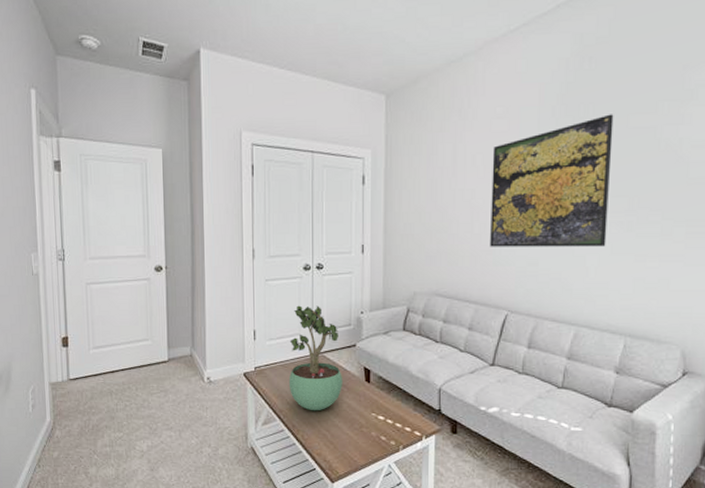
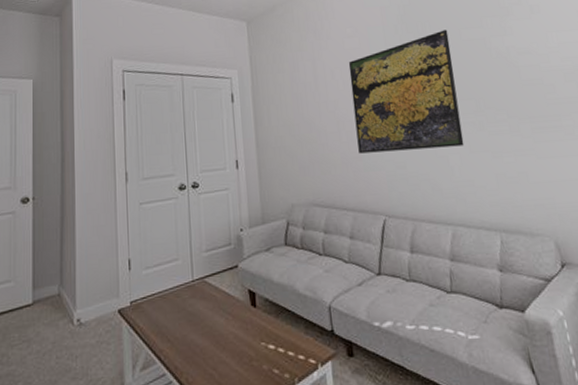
potted plant: present [288,305,342,411] -> none [167,226,227,347]

